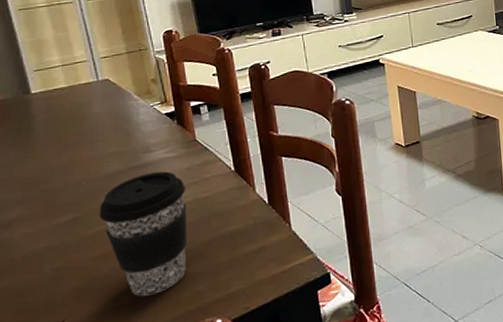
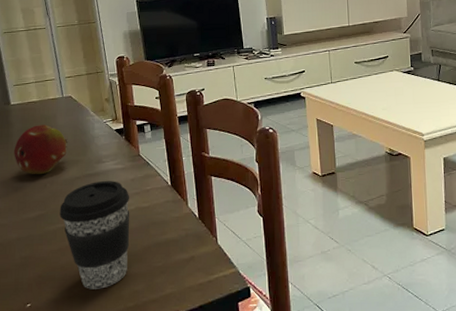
fruit: none [38,113,107,173] -> present [14,124,68,175]

